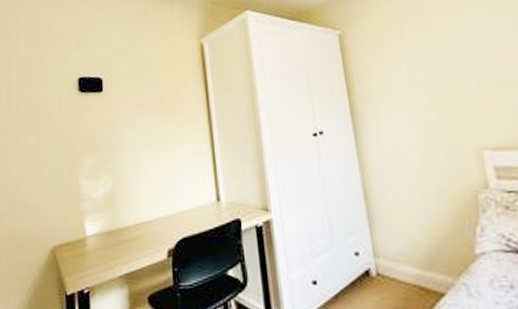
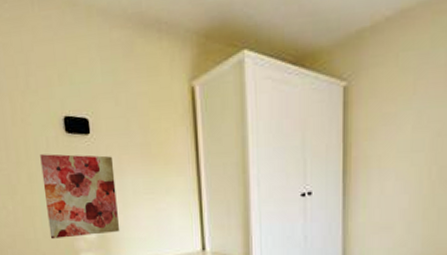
wall art: none [51,111,130,203] -> present [40,154,120,239]

